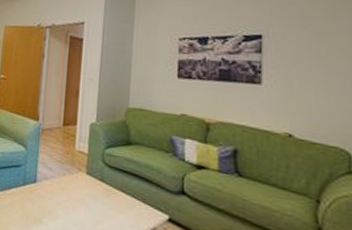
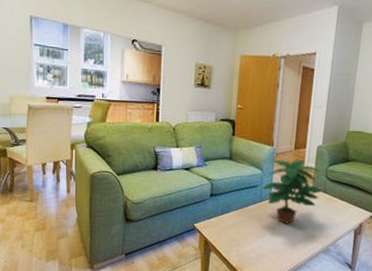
potted plant: none [26,136,98,218] -> present [262,159,322,225]

